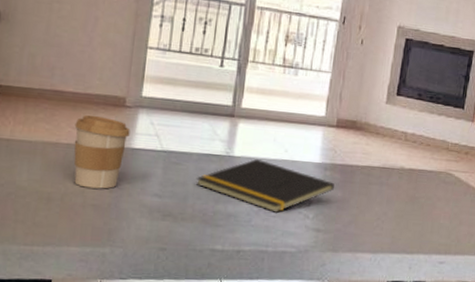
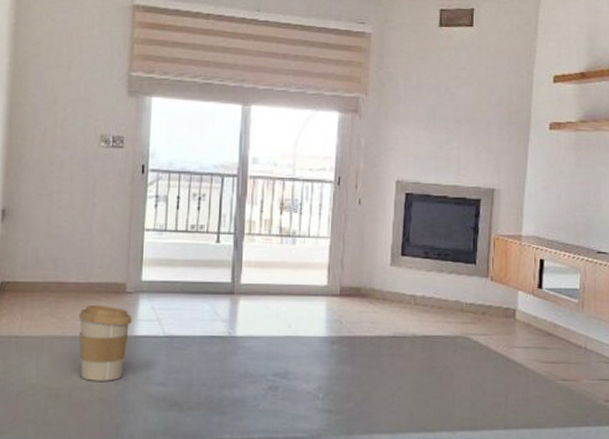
notepad: present [196,159,335,214] -> none [200,338,344,396]

